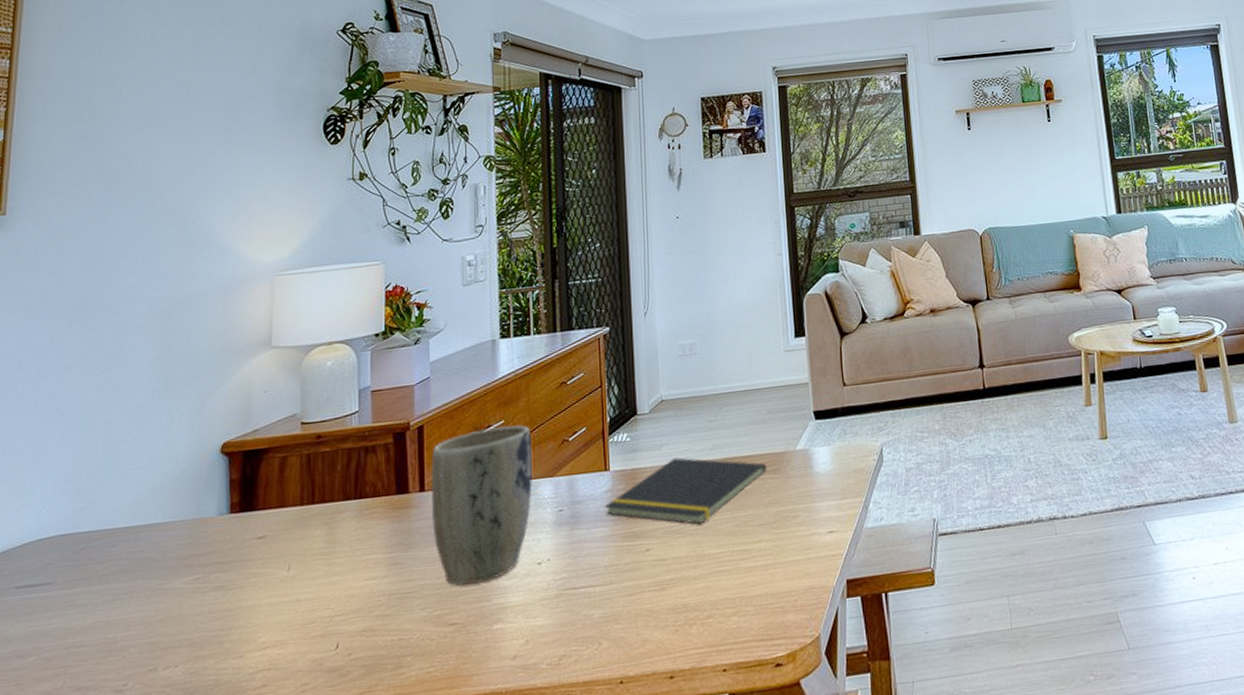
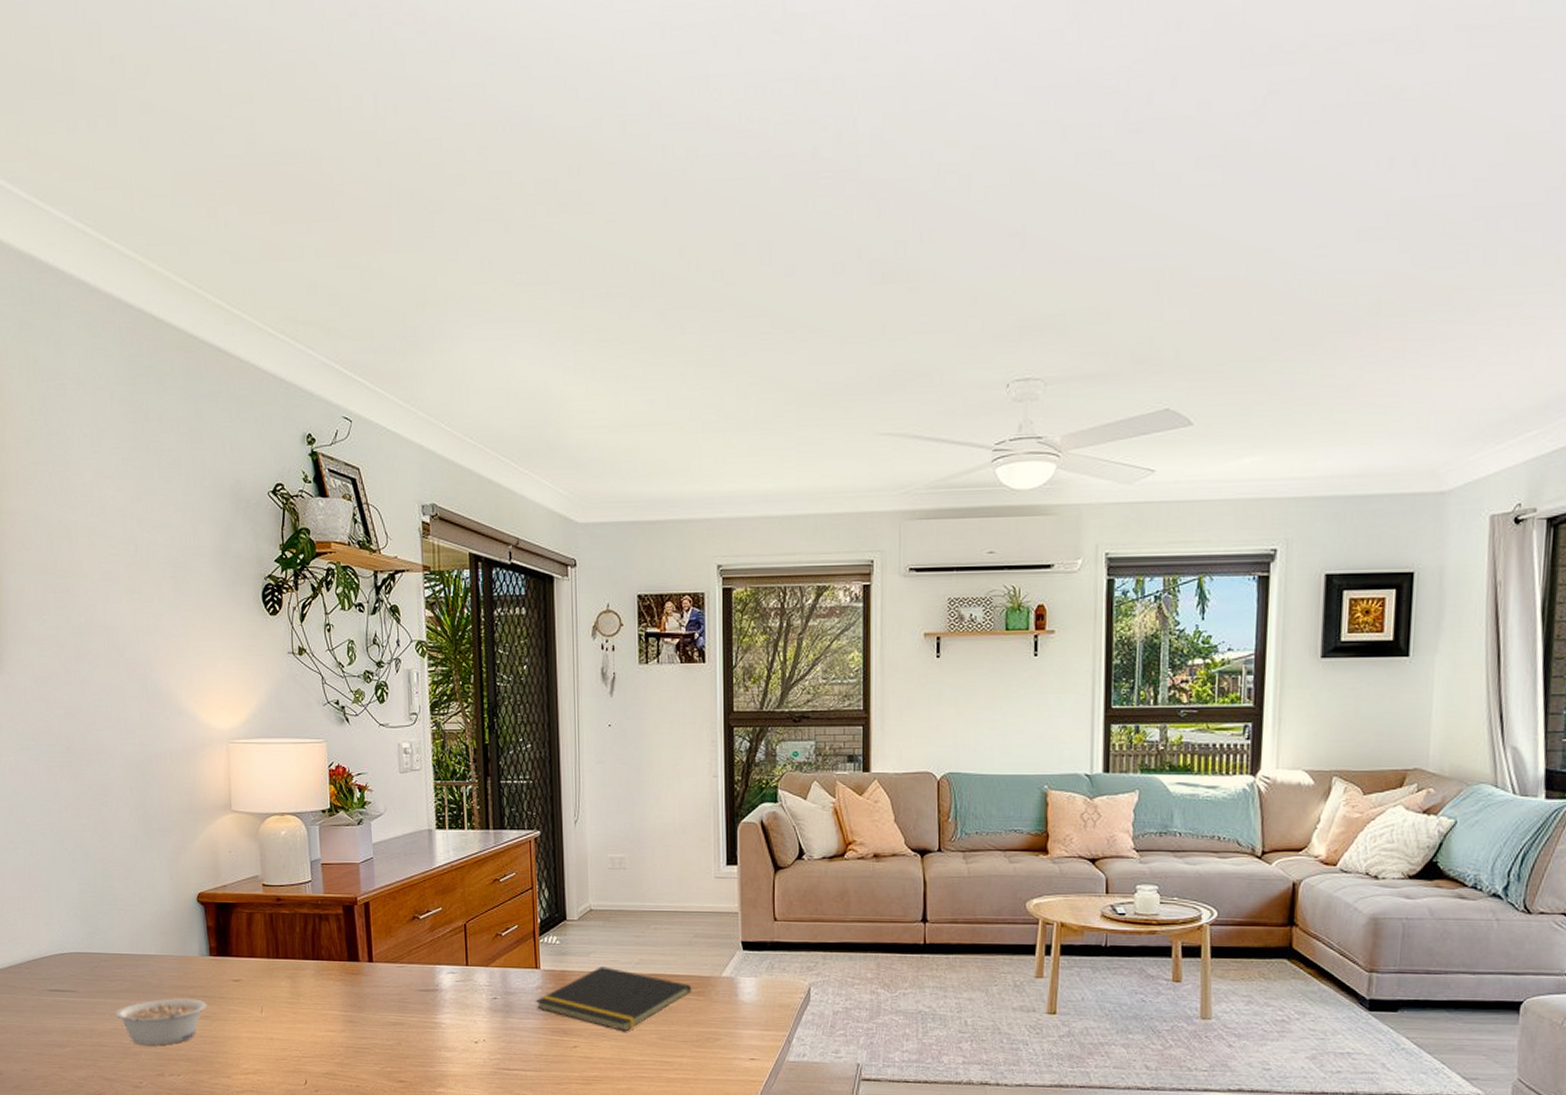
legume: none [101,567,221,637] -> present [115,997,207,1046]
plant pot: present [430,425,532,586] -> none [377,913,469,1050]

